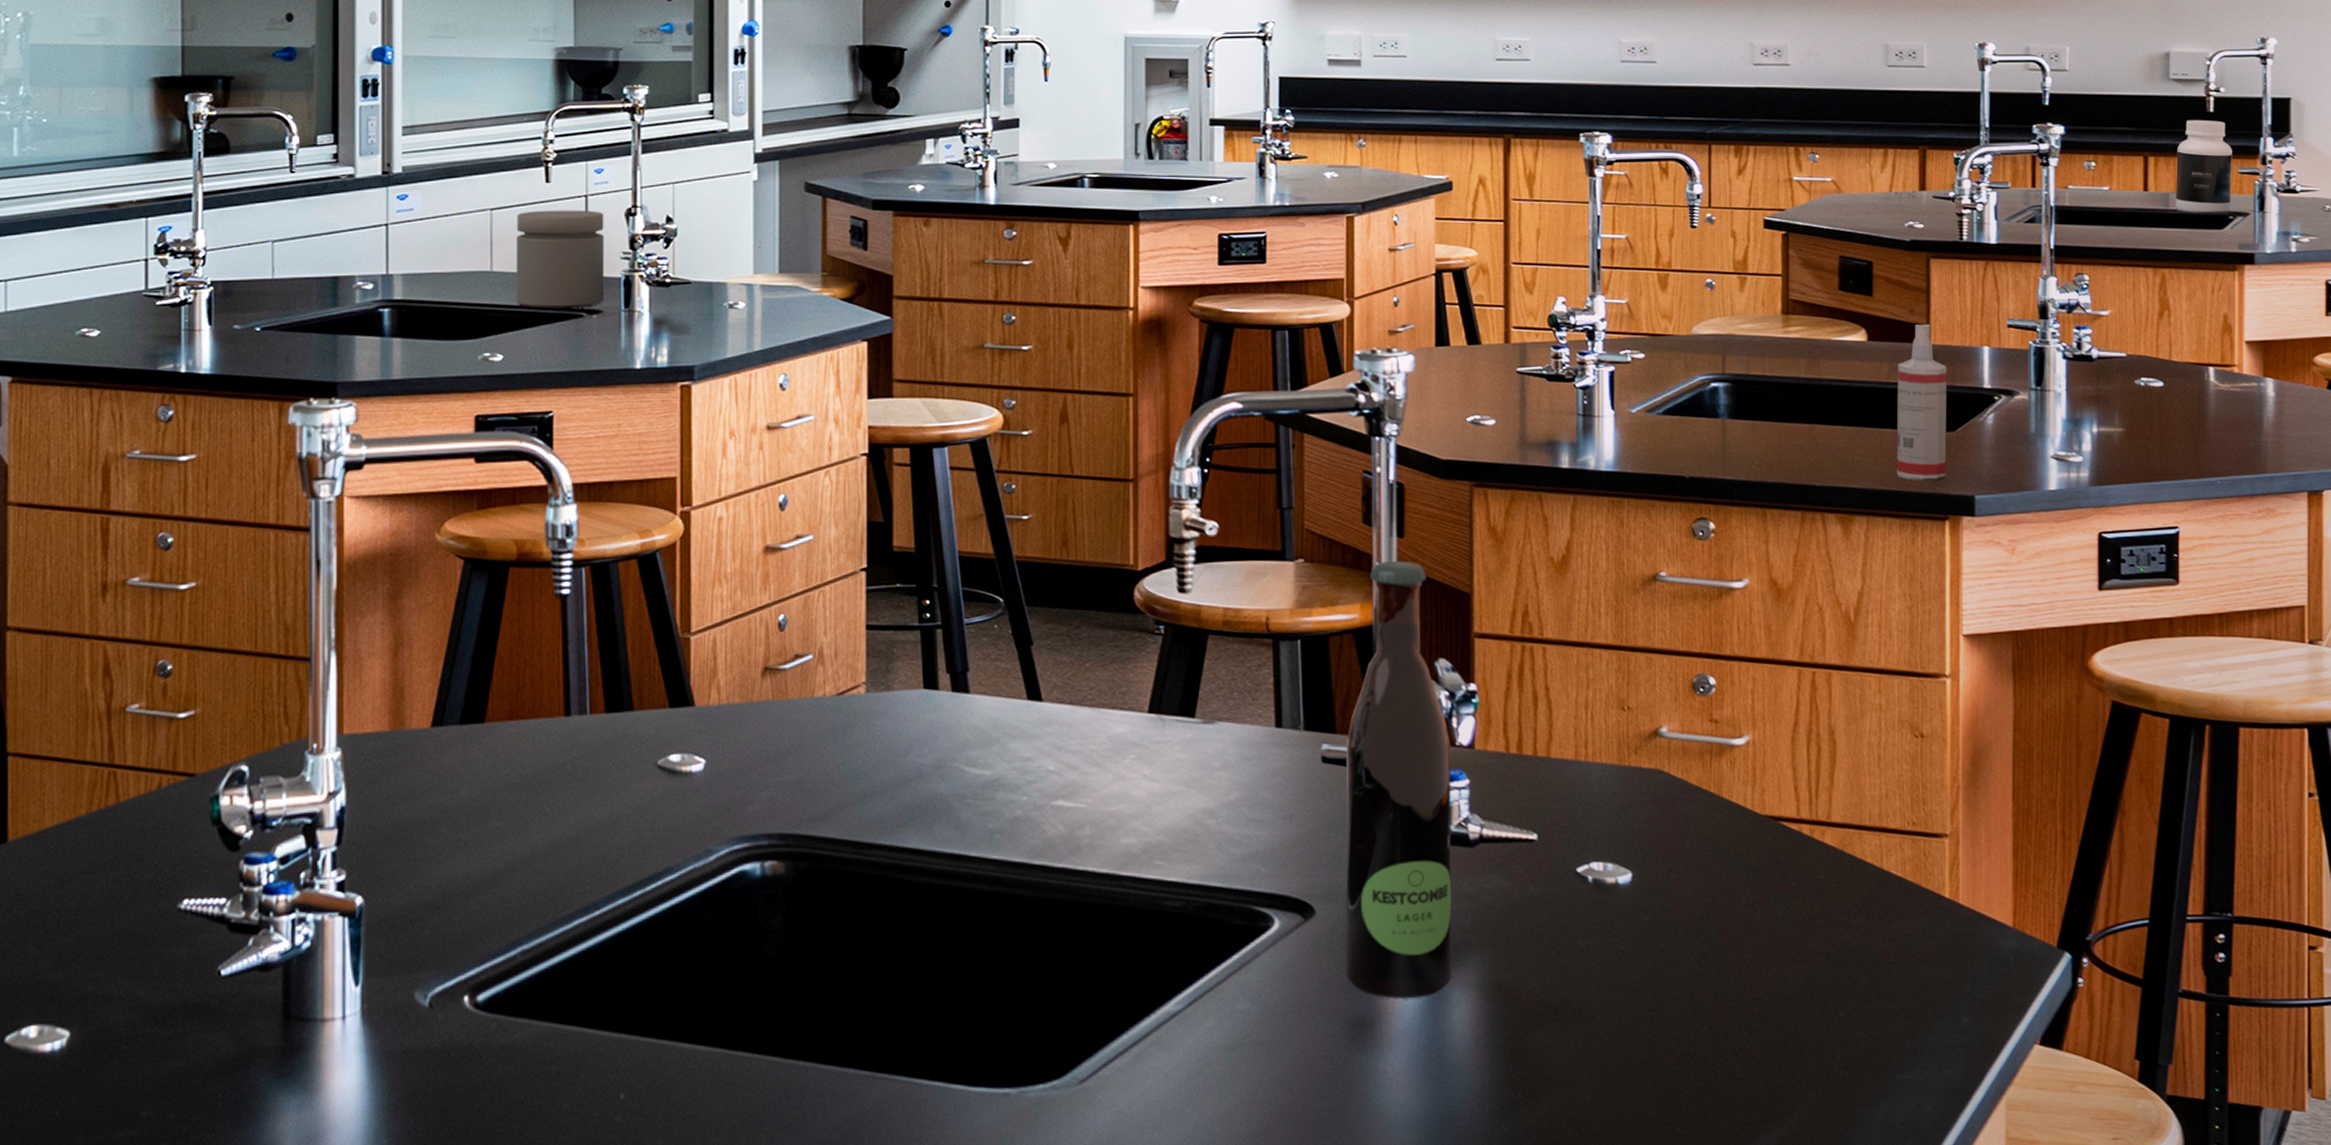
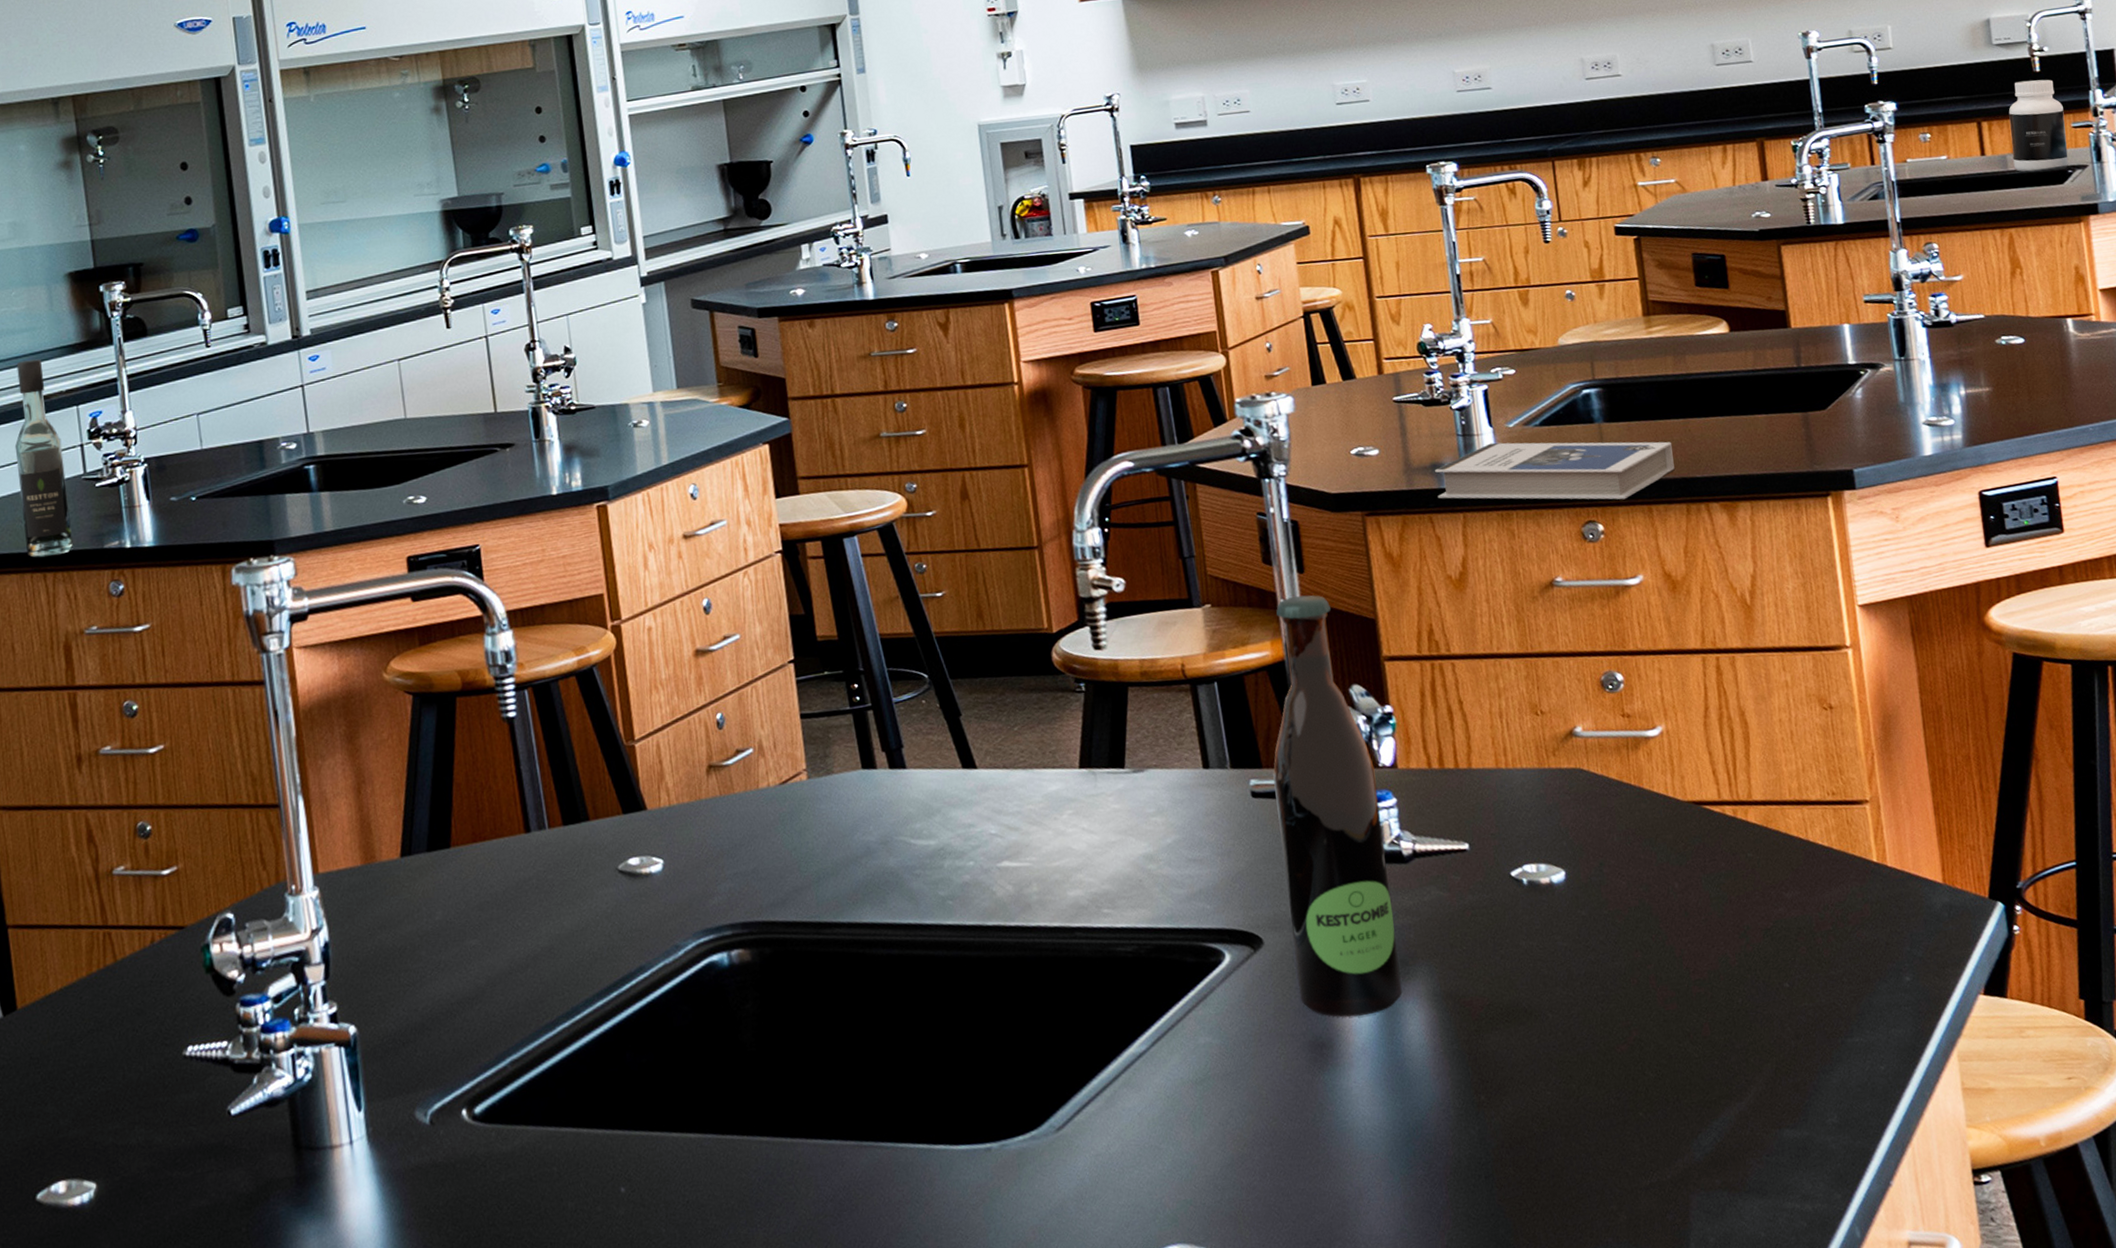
bottle: none [74,164,126,372] -> present [14,359,73,558]
jar: present [516,210,604,310] -> none [423,349,515,449]
hardback book: none [1549,426,1795,500] -> present [1435,441,1675,500]
spray bottle: present [1896,324,1947,481] -> none [1762,309,1823,462]

